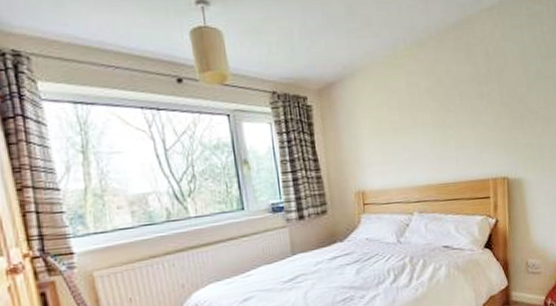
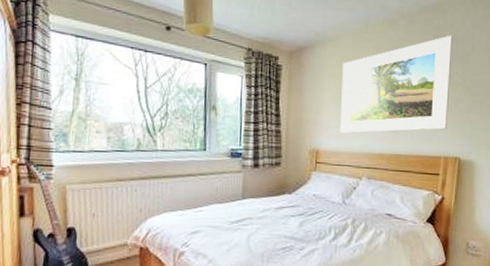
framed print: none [376,50,491,169] -> present [340,35,453,133]

